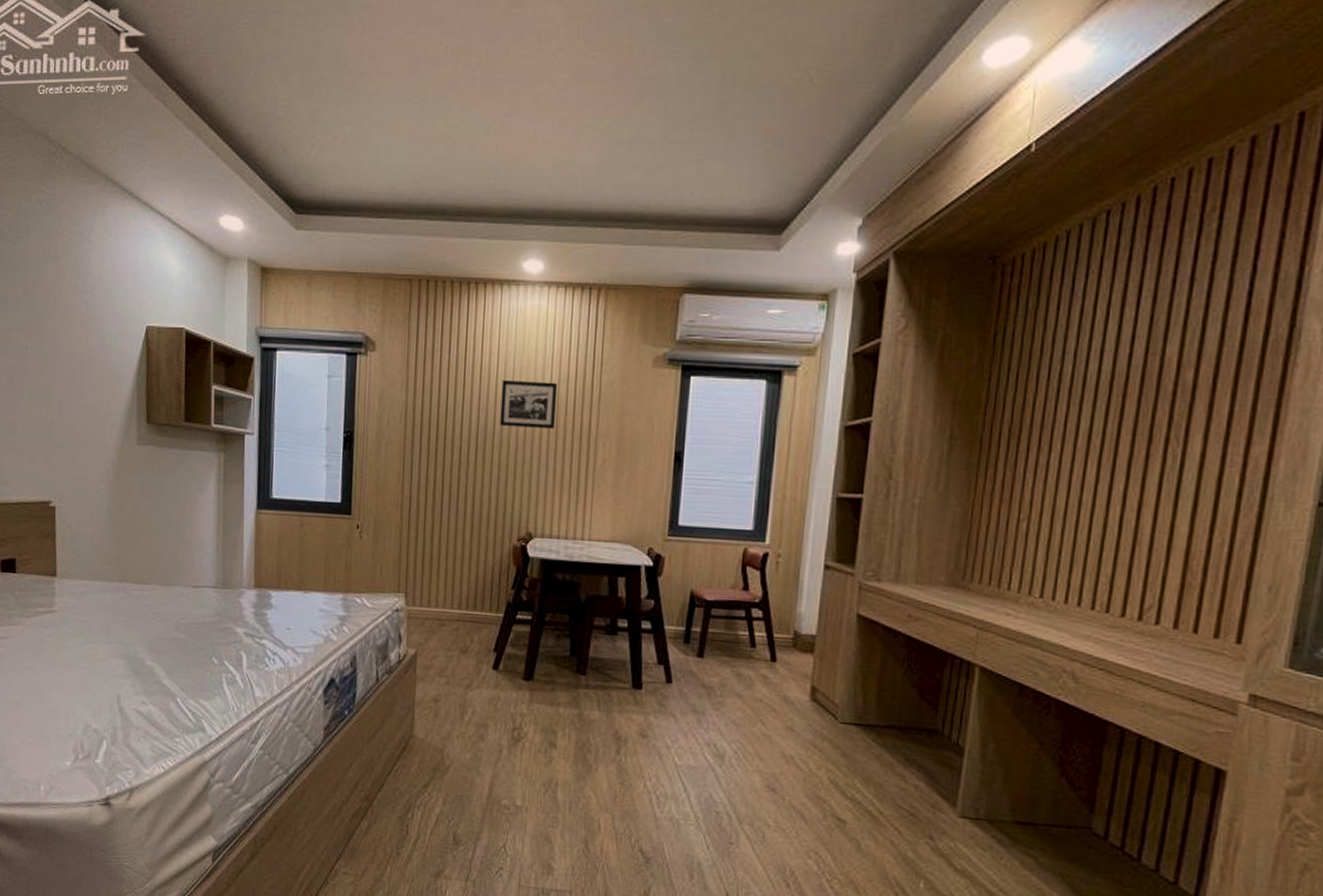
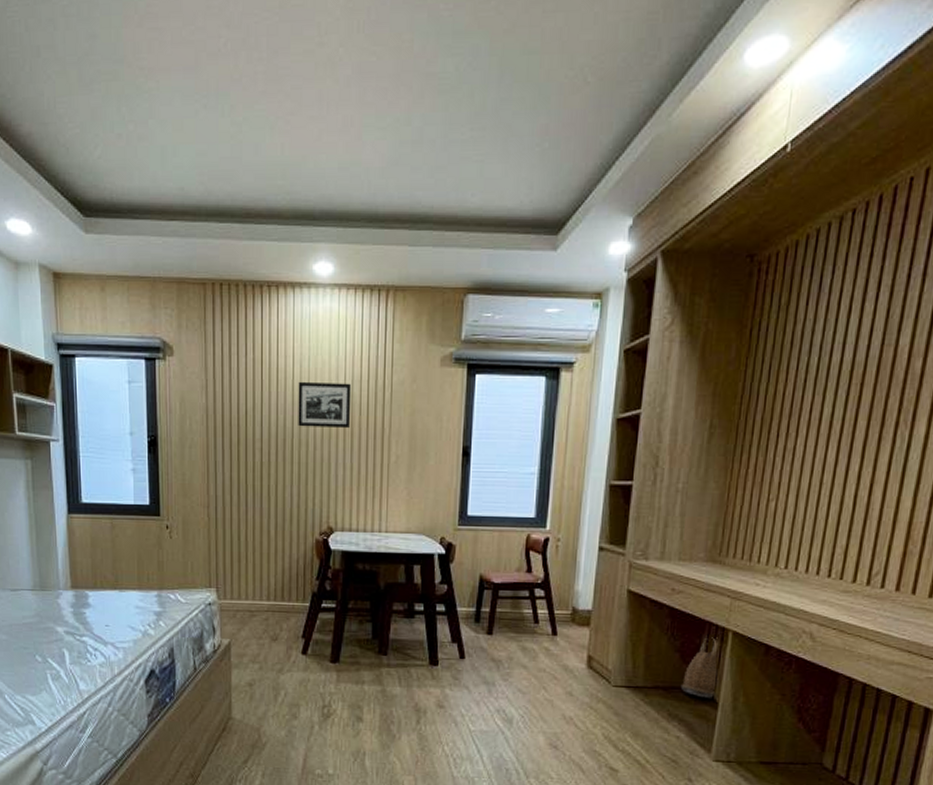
basket: none [919,672,964,743] -> present [680,637,719,698]

